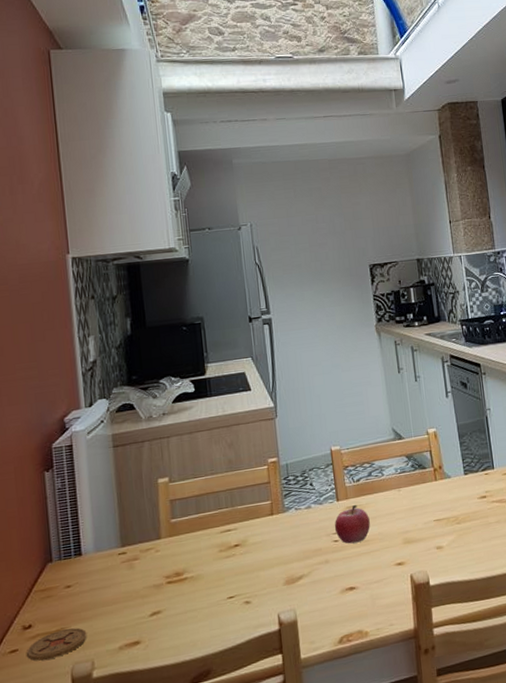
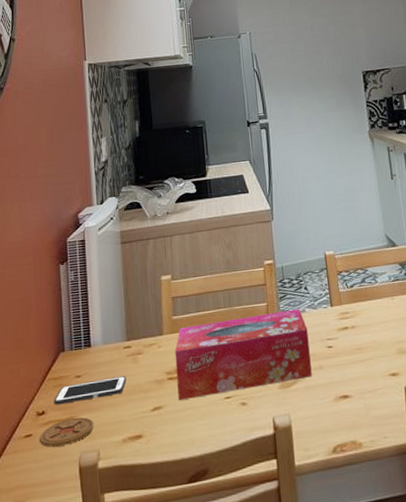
cell phone: none [41,583,122,618] -> present [54,376,126,405]
tissue box: none [173,505,318,603] -> present [174,308,312,400]
fruit: present [334,505,370,544] -> none [328,311,364,351]

